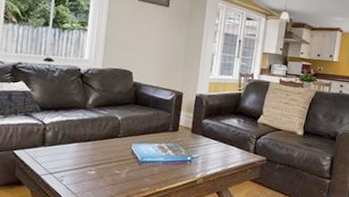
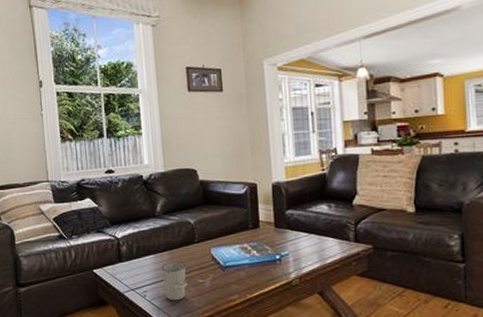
cup: none [81,151,106,188] -> present [161,261,188,301]

